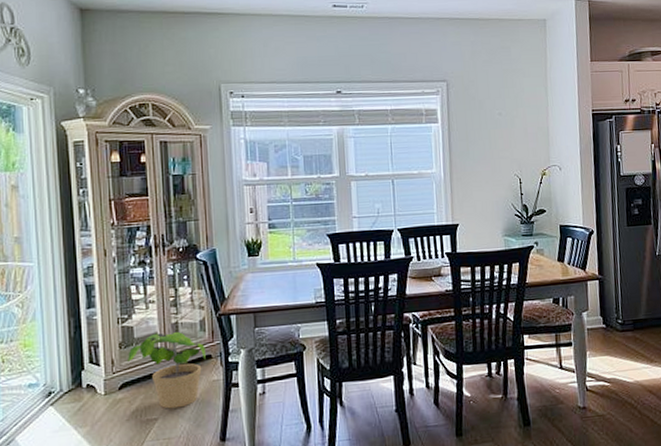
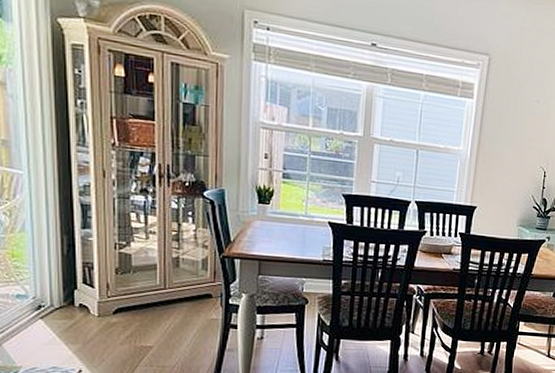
potted plant: present [126,331,206,409] -> none [123,264,206,340]

